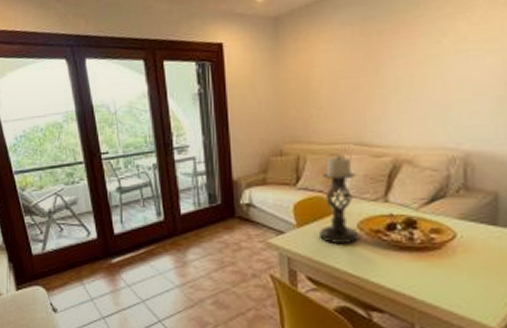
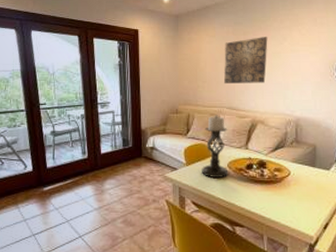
wall art: none [348,34,417,109] -> present [223,37,268,83]

